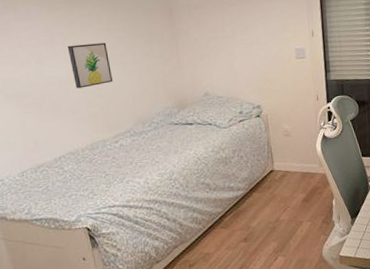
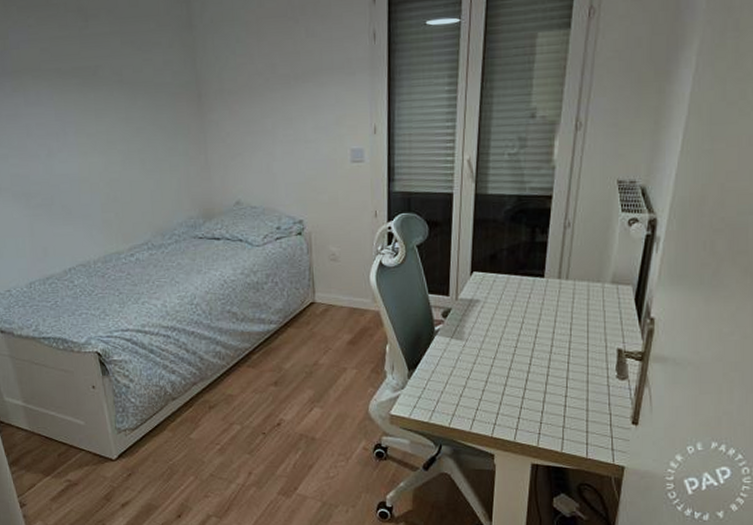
wall art: present [67,42,114,89] -> none [80,135,131,189]

